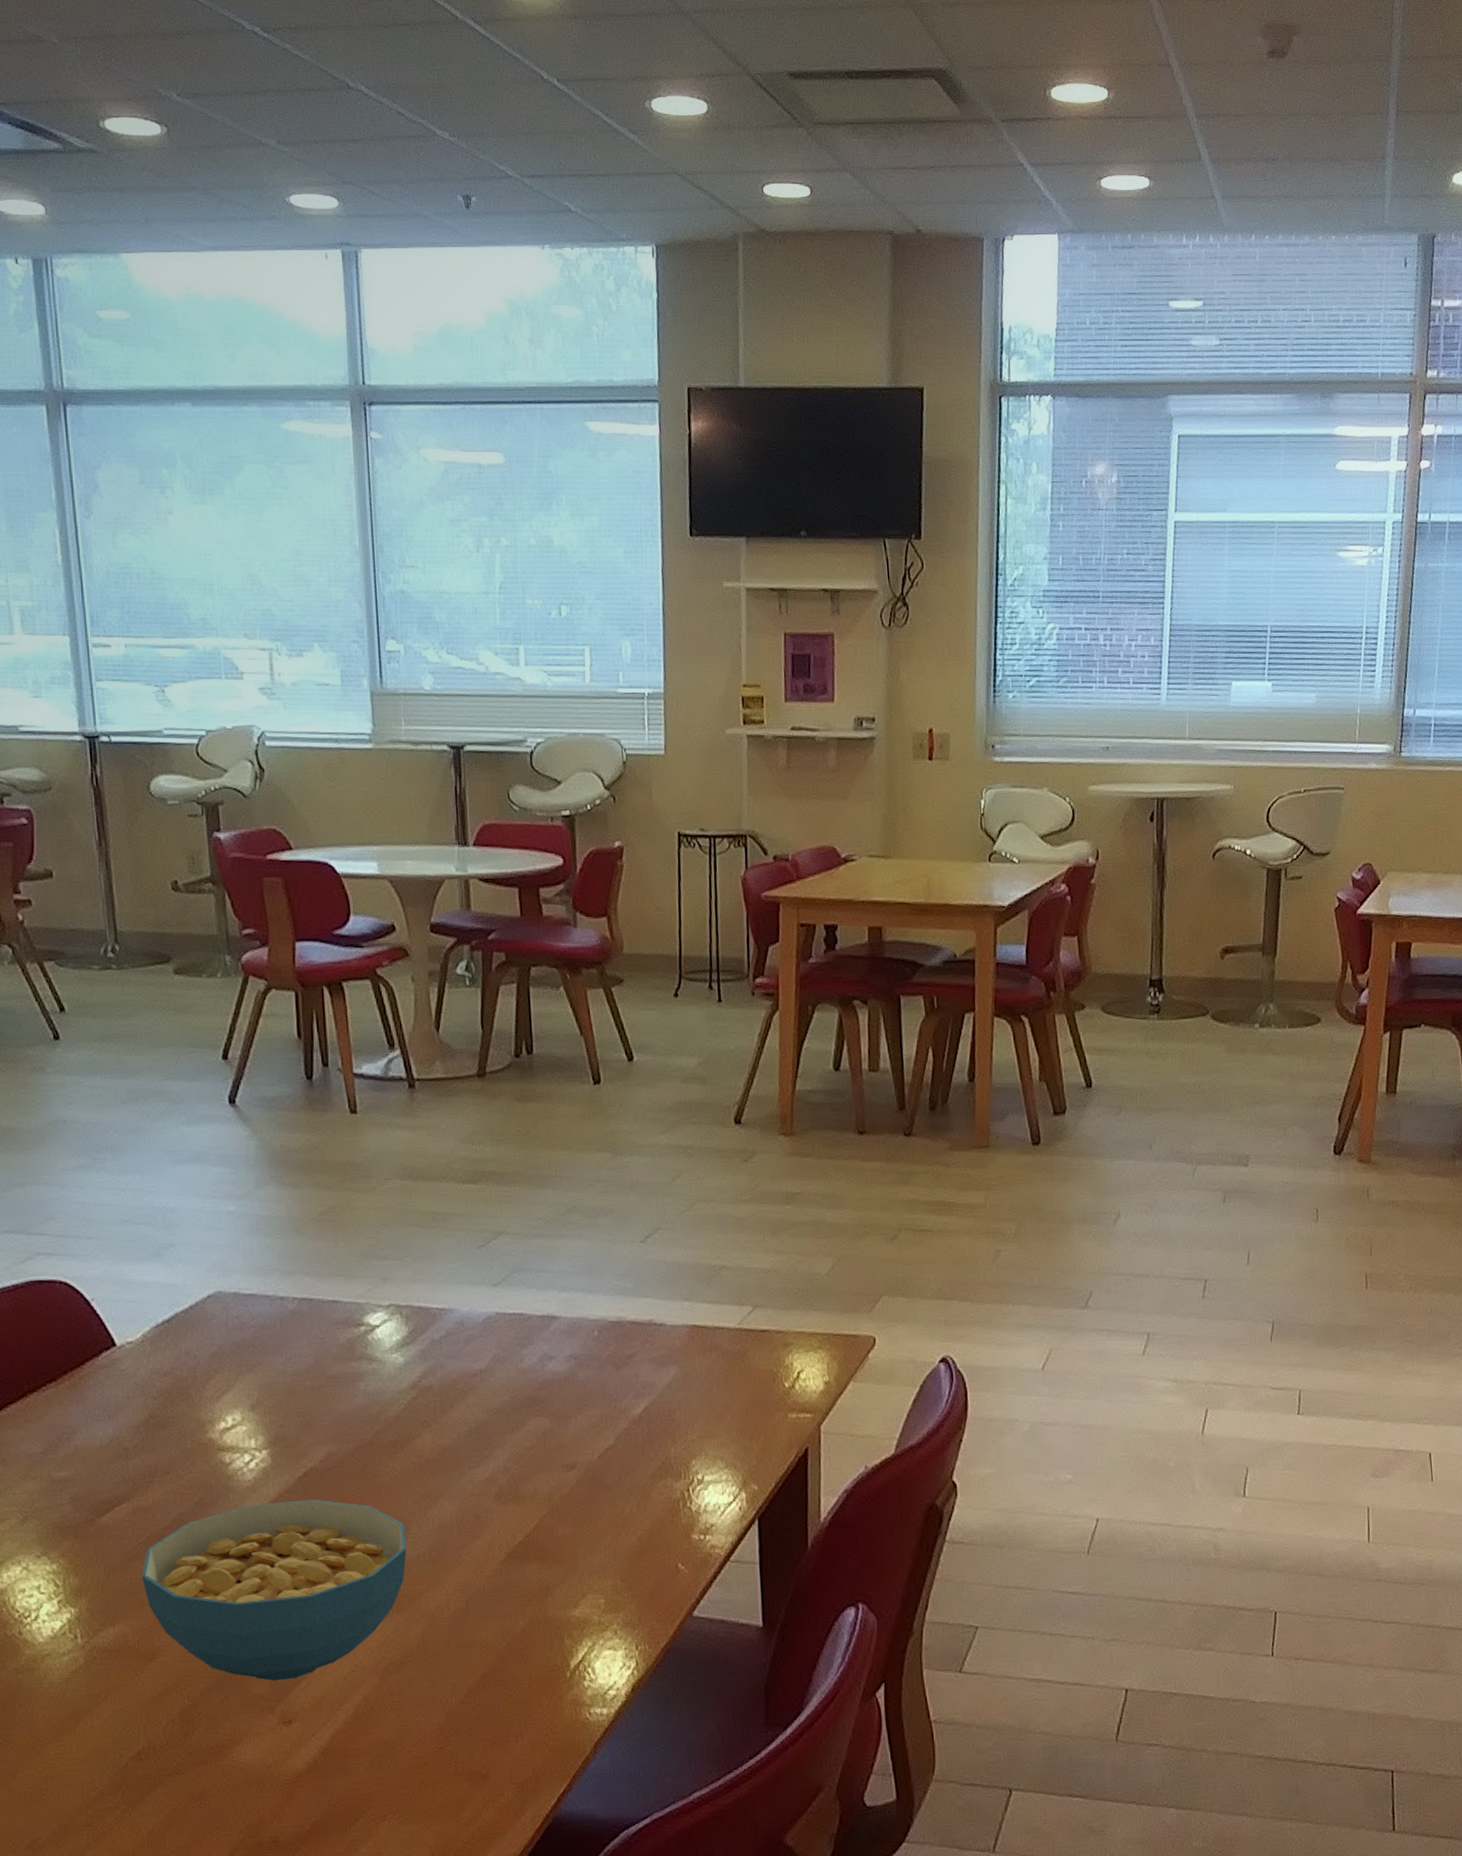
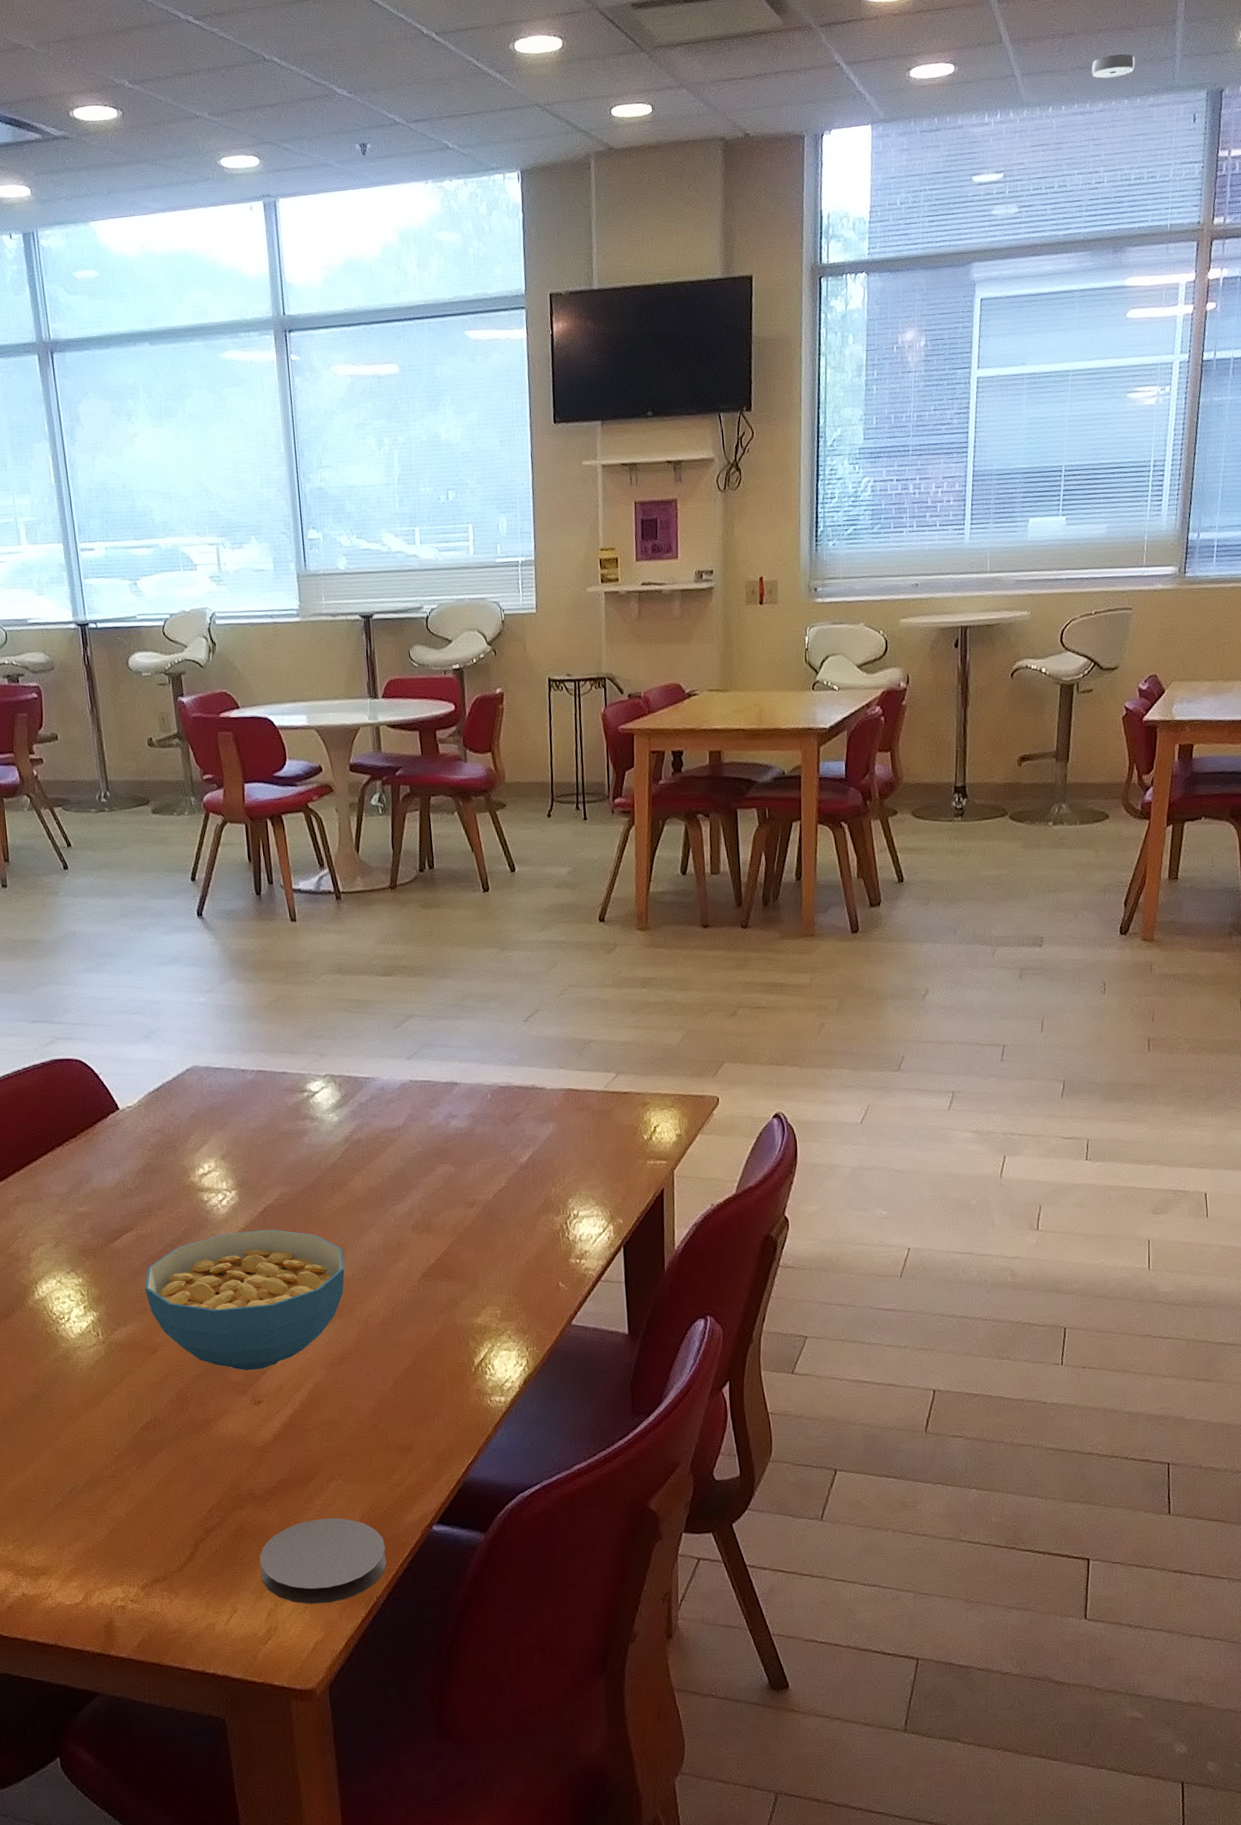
smoke detector: none [1297,186,1343,211] -> present [1092,54,1135,79]

